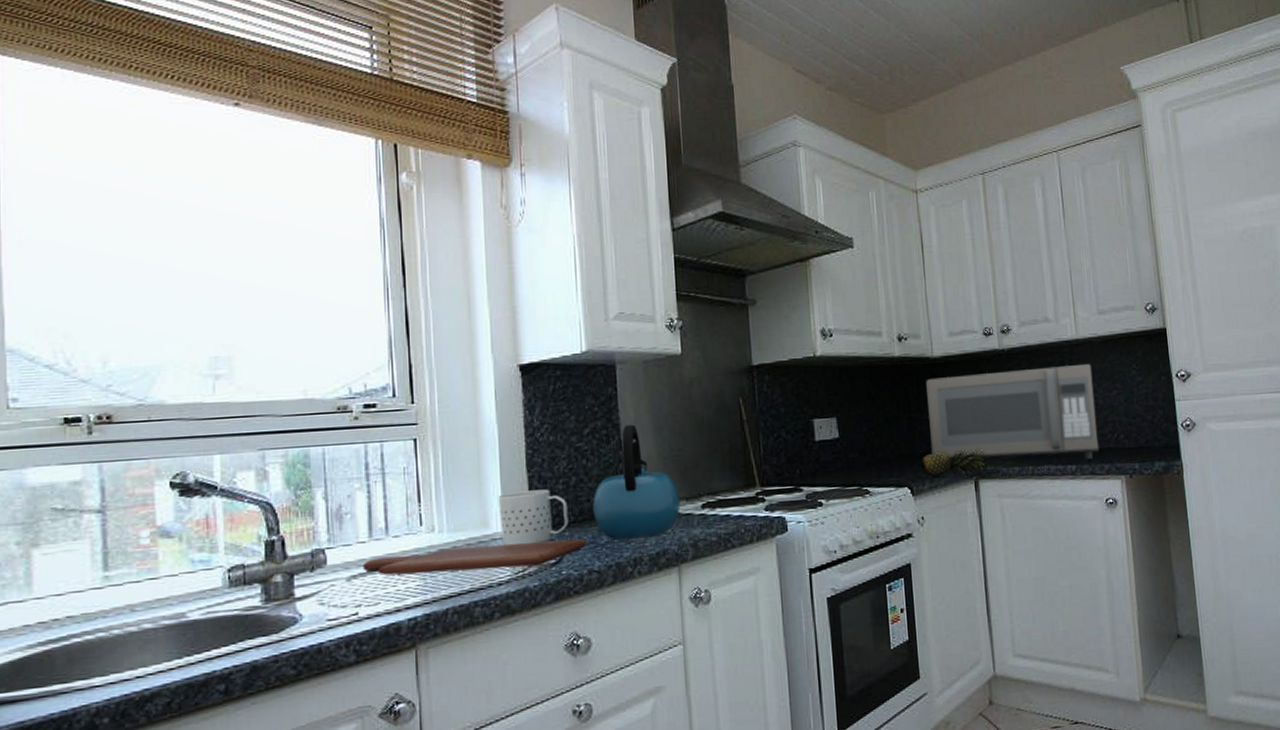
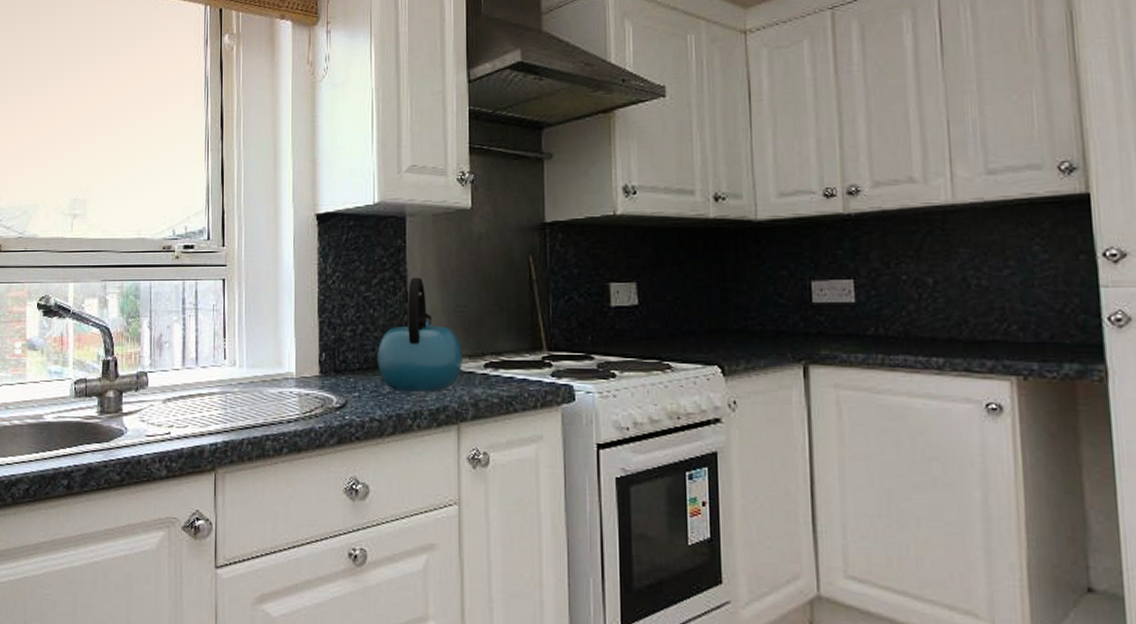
cutting board: present [363,538,587,576] -> none [176,383,369,407]
mug: present [498,489,569,546] -> none [291,335,354,387]
fruit: present [921,447,986,477] -> none [737,326,820,357]
microwave: present [926,363,1099,459] -> none [747,234,980,352]

